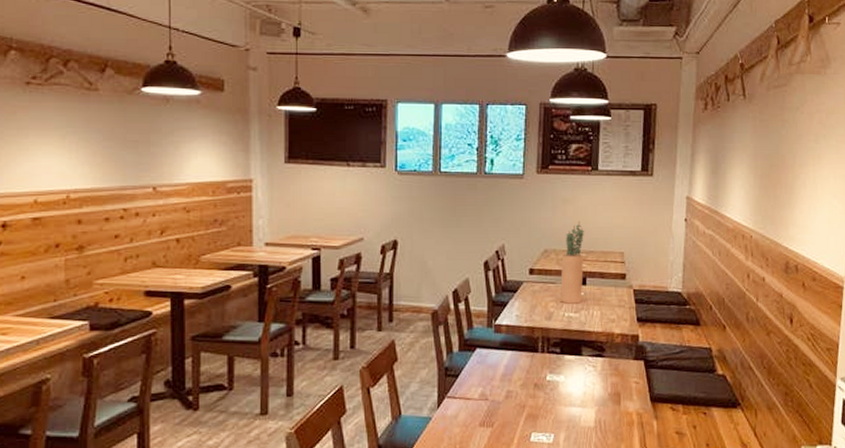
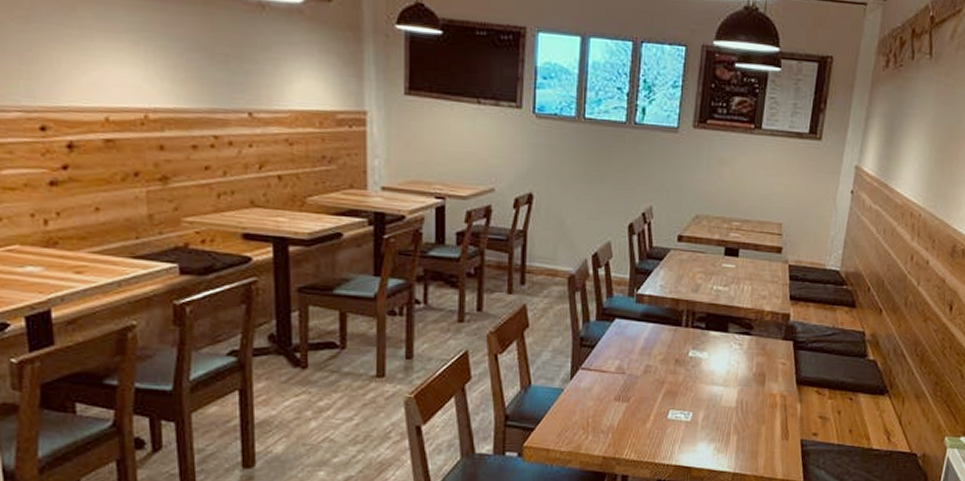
vase: present [560,222,584,304] -> none [710,186,741,277]

